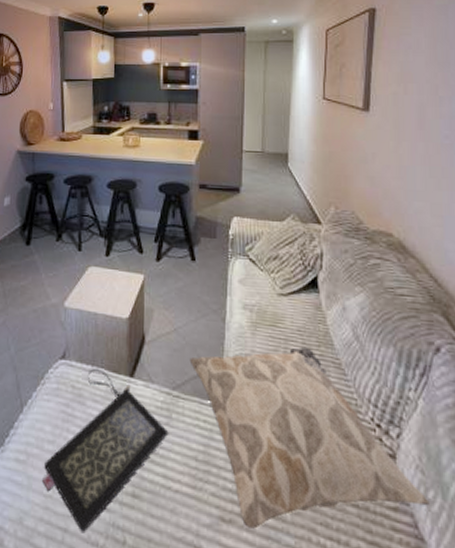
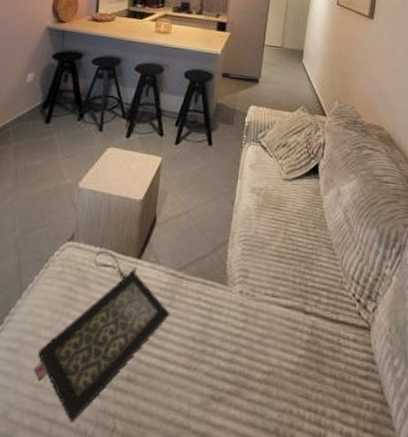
decorative pillow: present [189,347,430,529] -> none [197,229,395,405]

